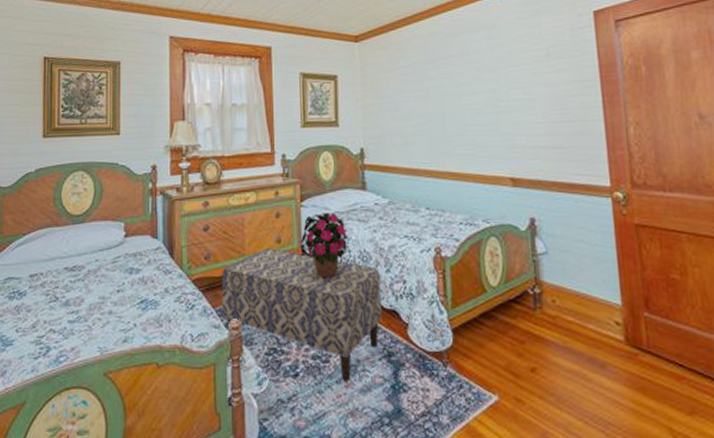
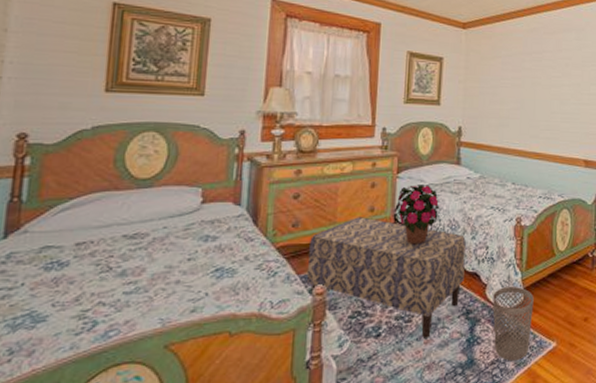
wastebasket: none [416,326,466,415] -> present [493,286,534,362]

